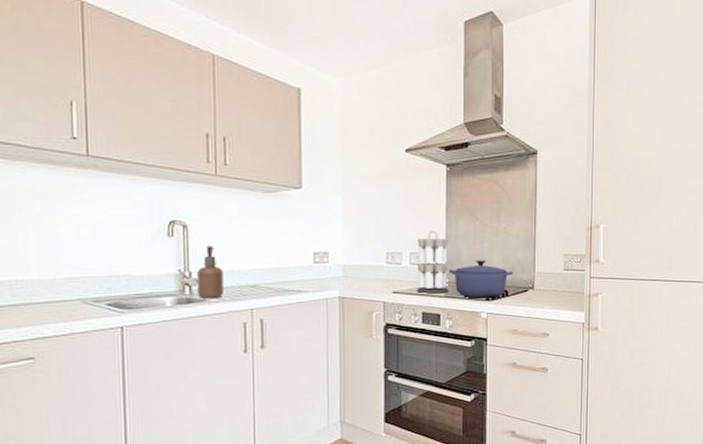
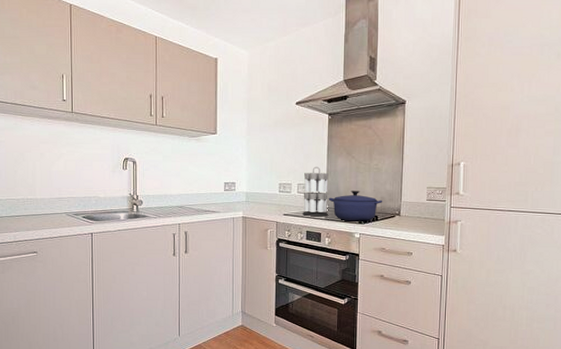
soap dispenser: present [197,246,224,298] -> none [142,176,160,215]

